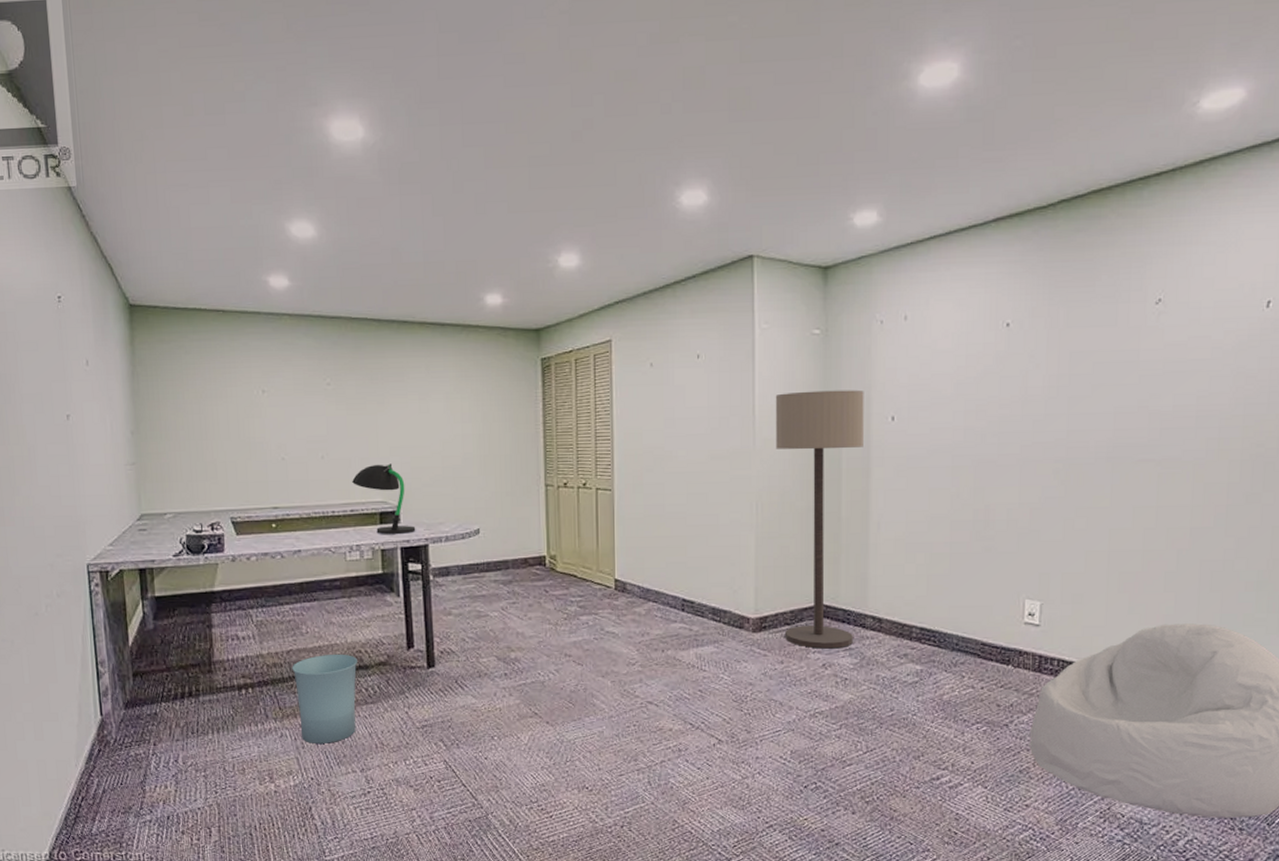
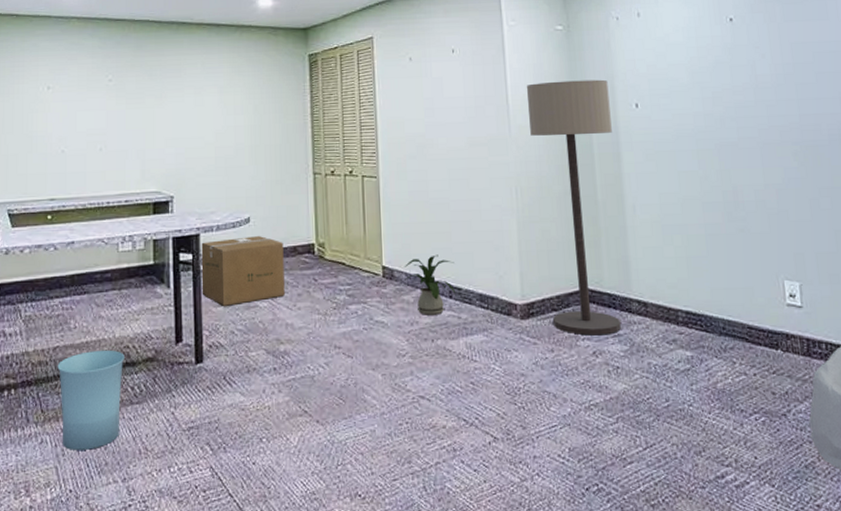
desk lamp: present [352,463,416,535] -> none [128,154,188,225]
box: none [430,548,516,616] -> present [201,236,285,307]
house plant: none [637,568,689,627] -> present [404,254,456,315]

